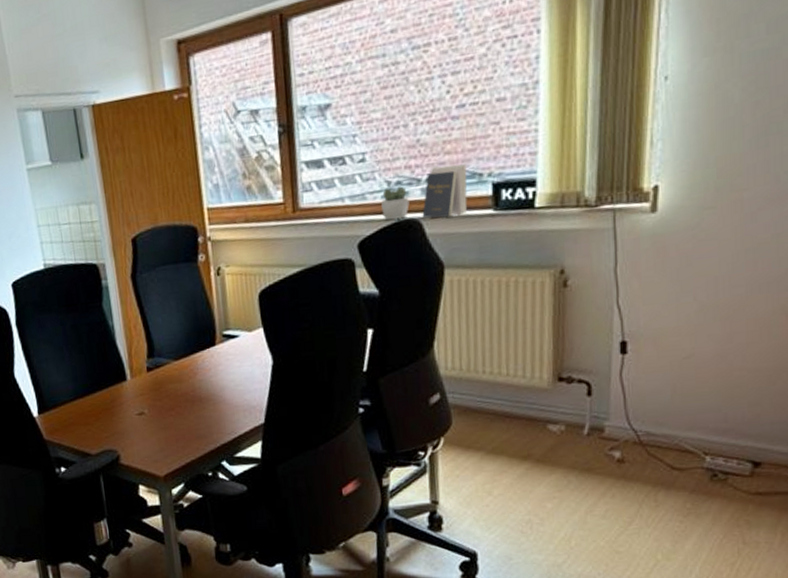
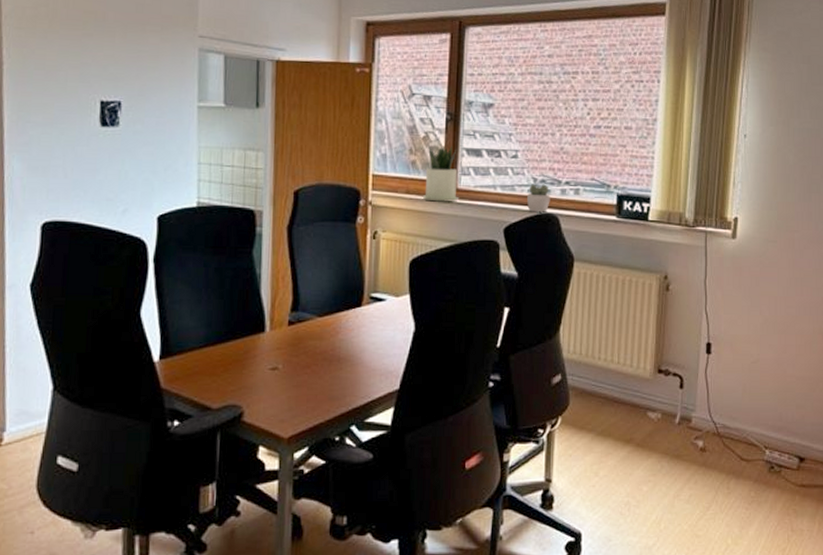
planter: none [262,162,304,227] -> present [422,145,460,202]
books: present [422,164,468,219] -> none [560,173,598,217]

